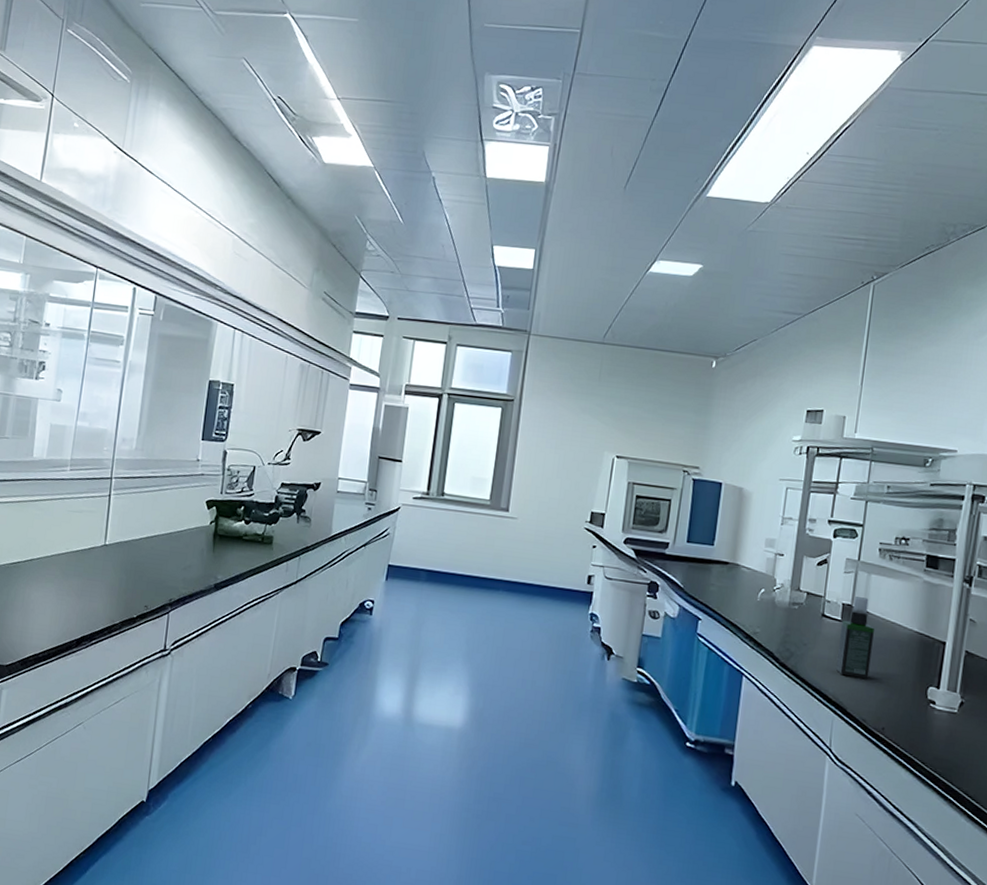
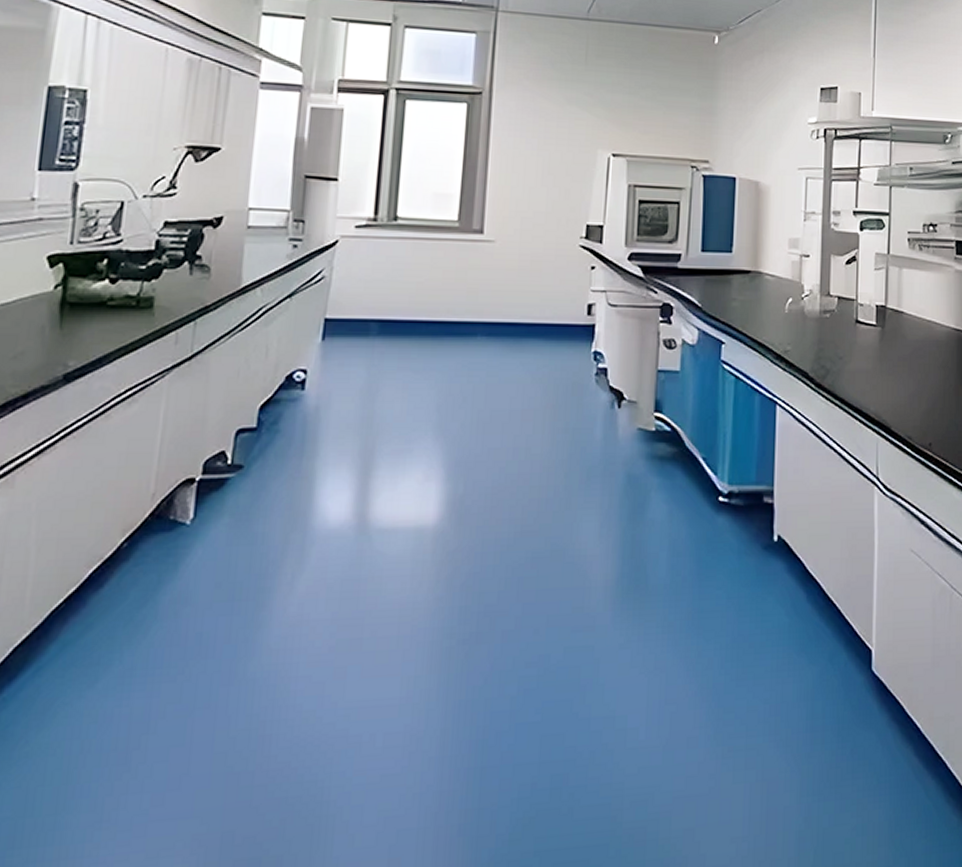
spray bottle: present [835,597,874,680] -> none [875,296,911,390]

